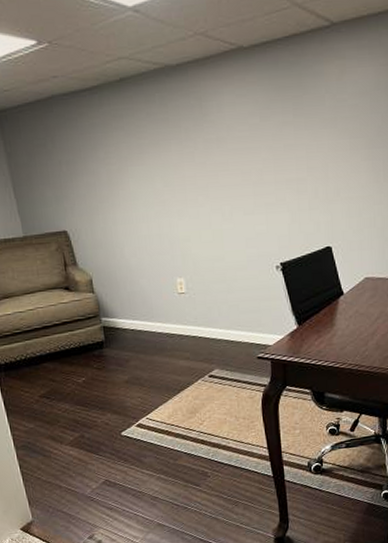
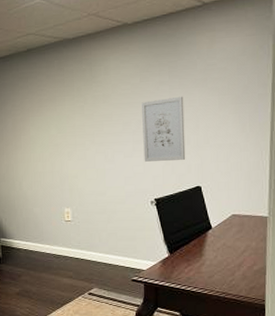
wall art: none [263,139,314,219] -> present [142,96,186,162]

